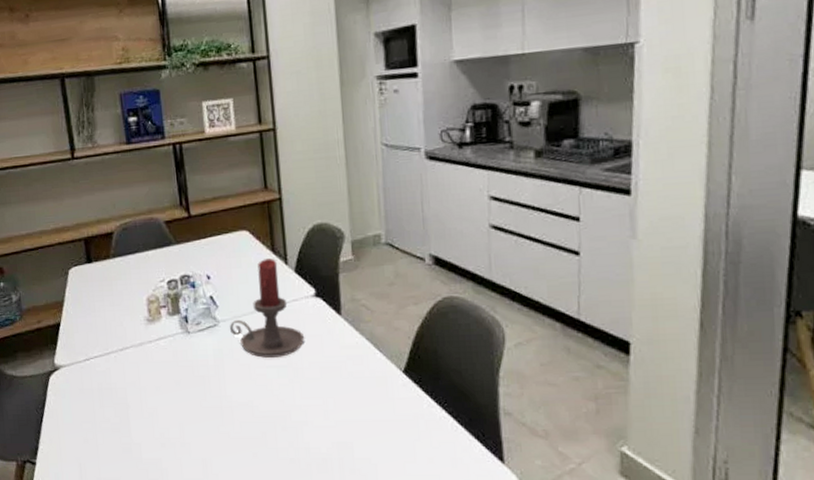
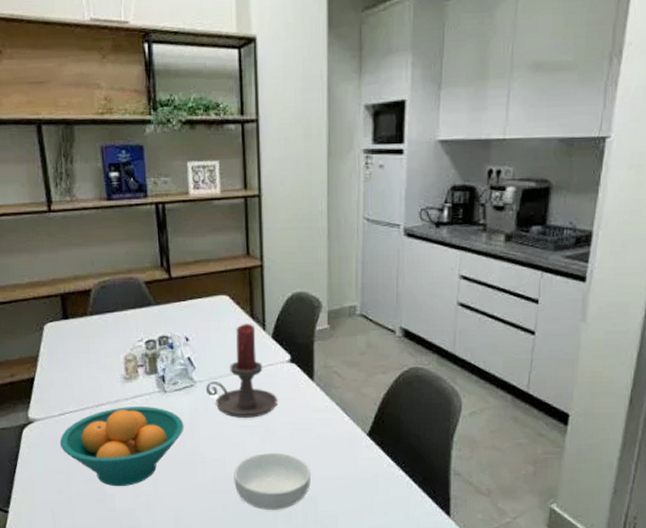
fruit bowl: none [85,349,209,435] -> present [59,407,184,487]
cereal bowl: none [262,394,345,459] -> present [234,452,311,511]

